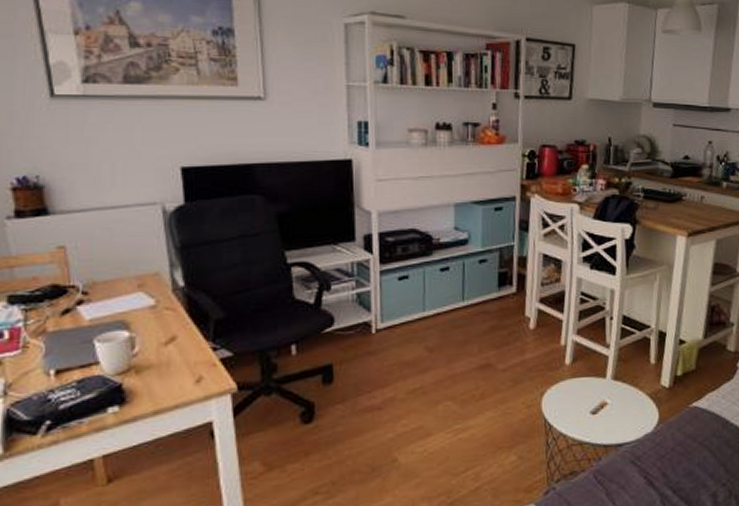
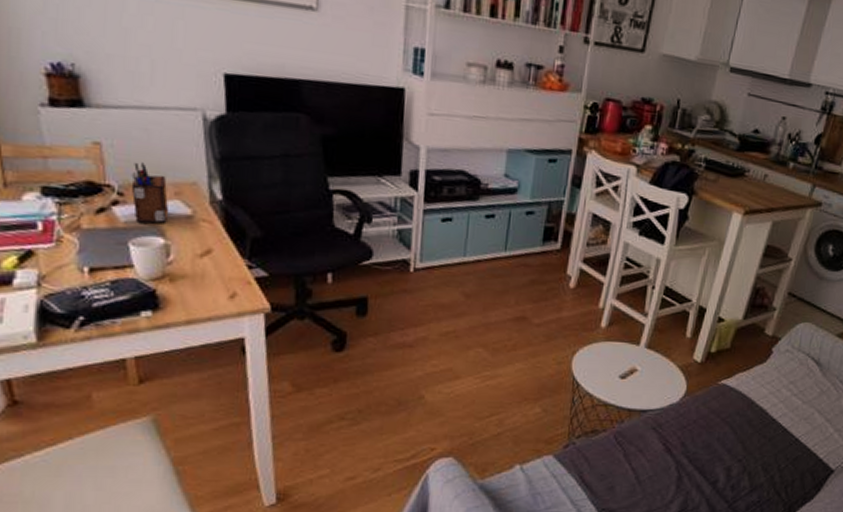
desk organizer: none [95,260,133,319] -> present [131,162,169,224]

